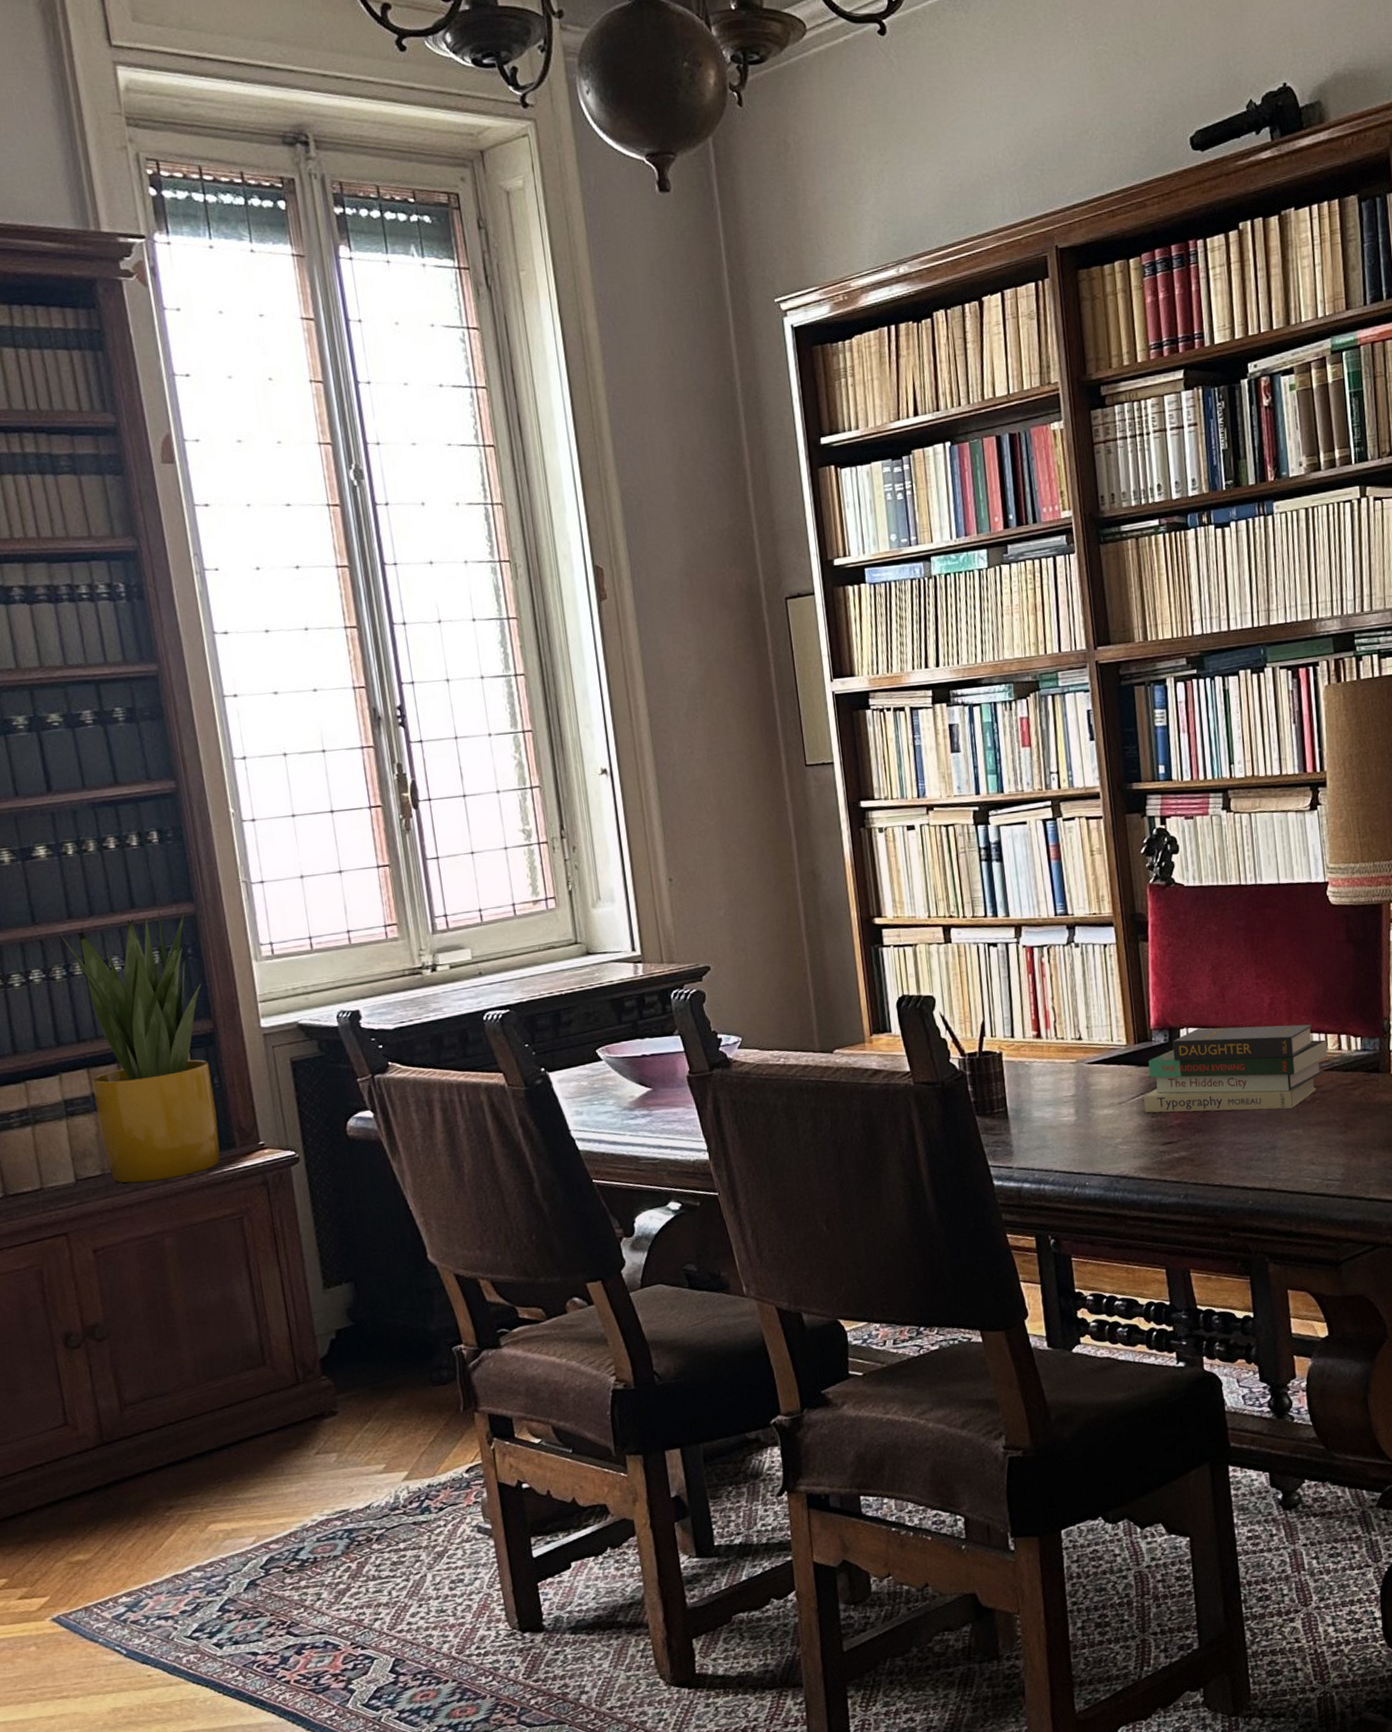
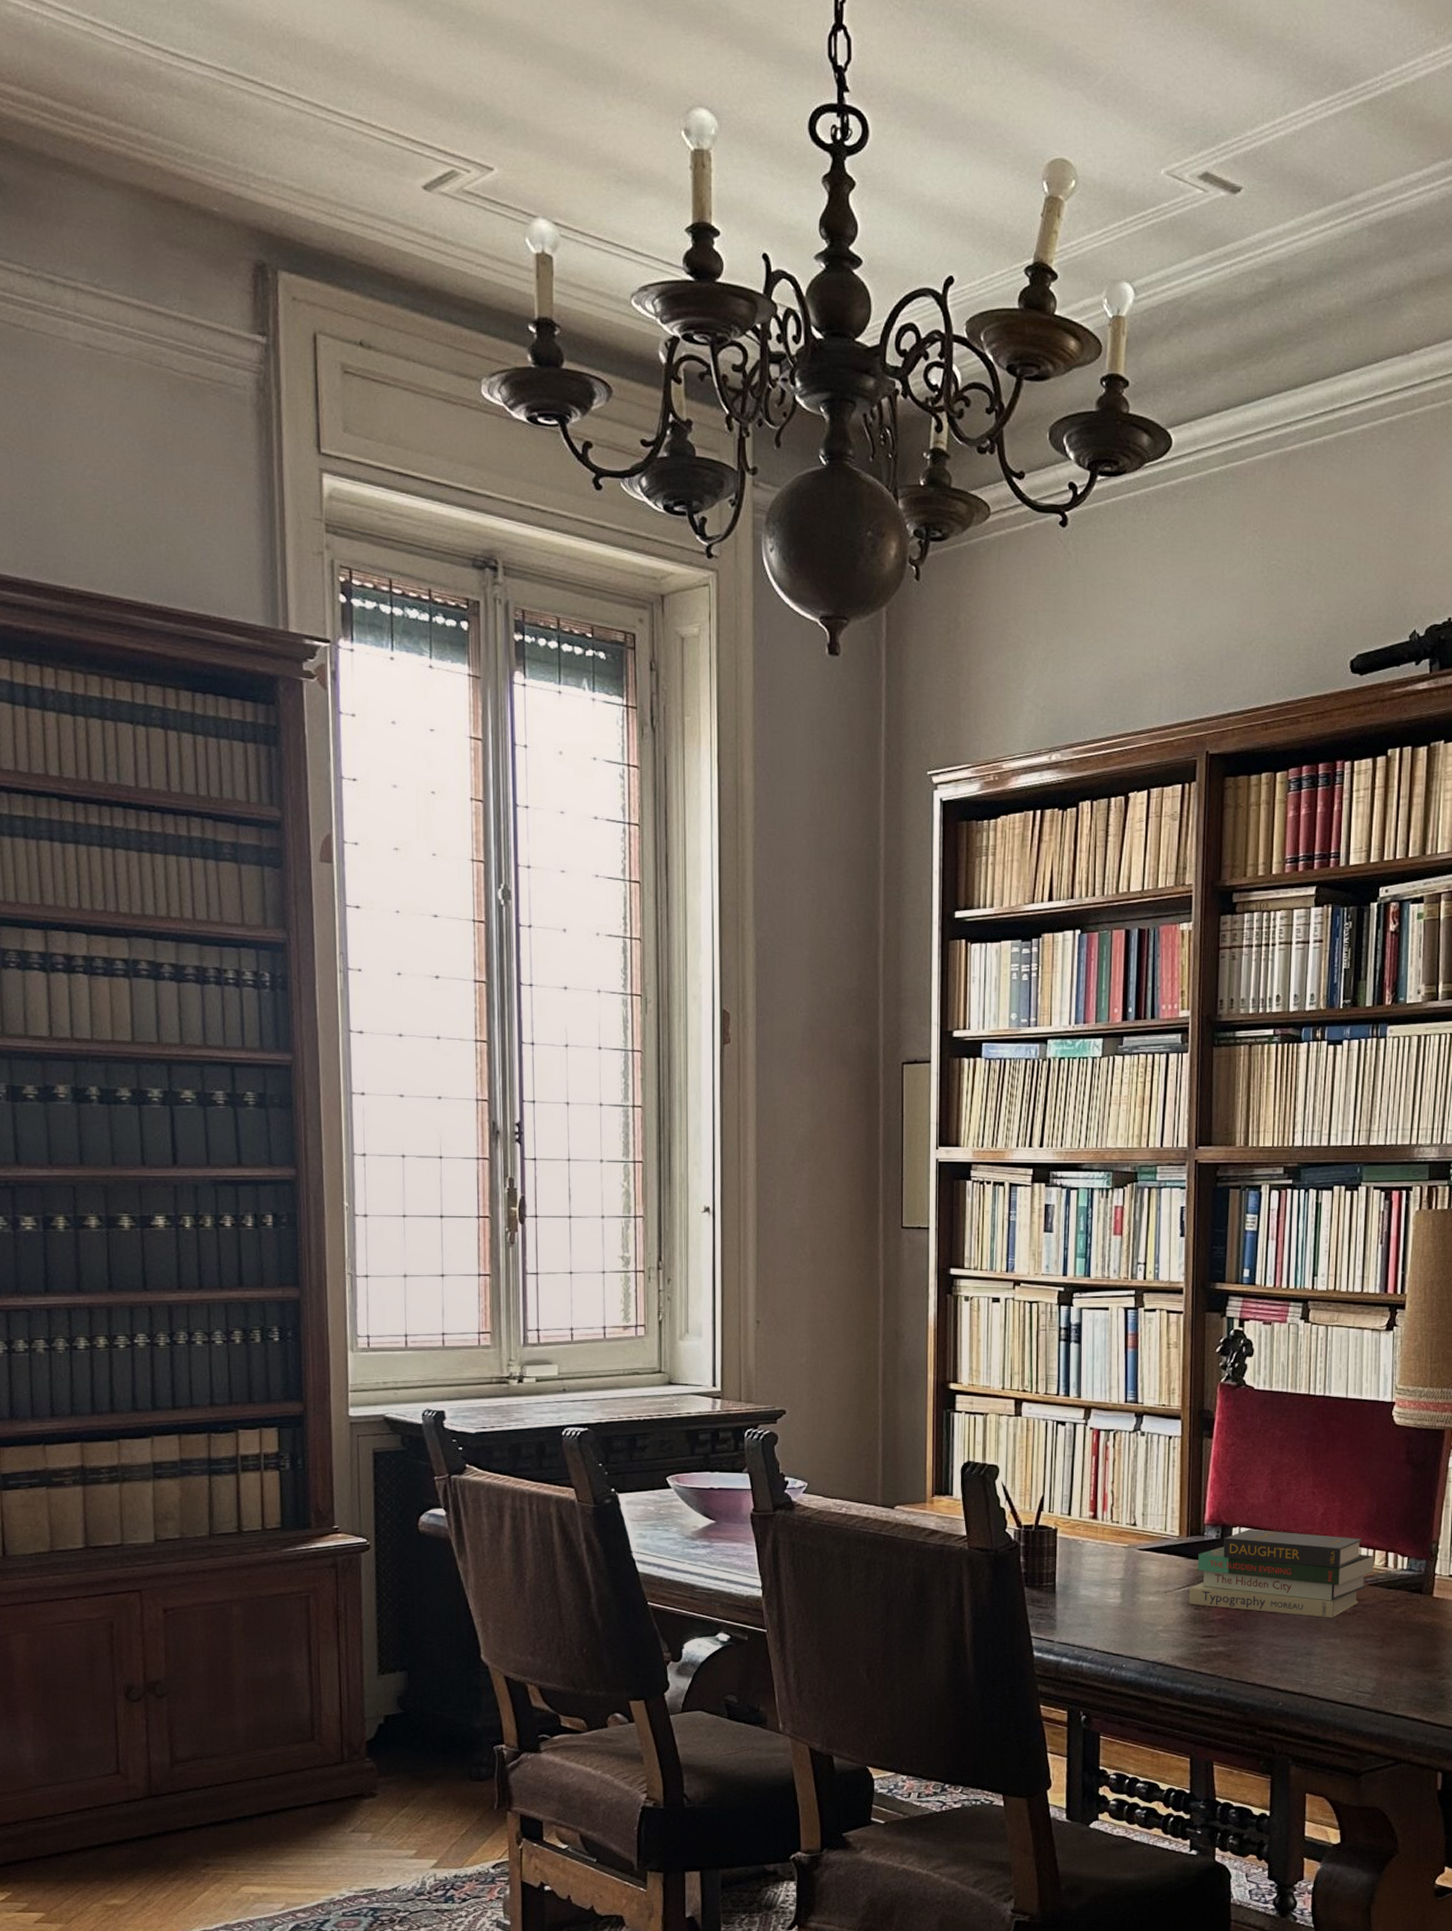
planter: present [59,904,221,1184] -> none [168,1285,297,1551]

